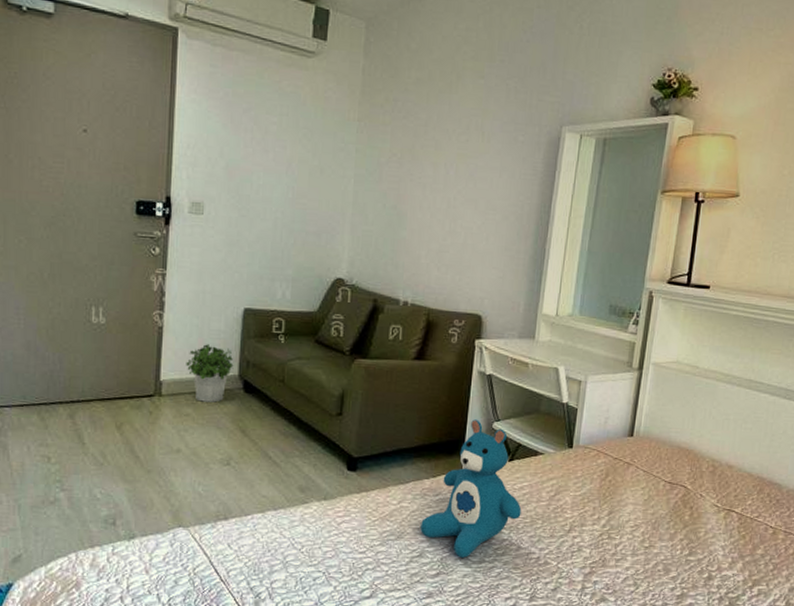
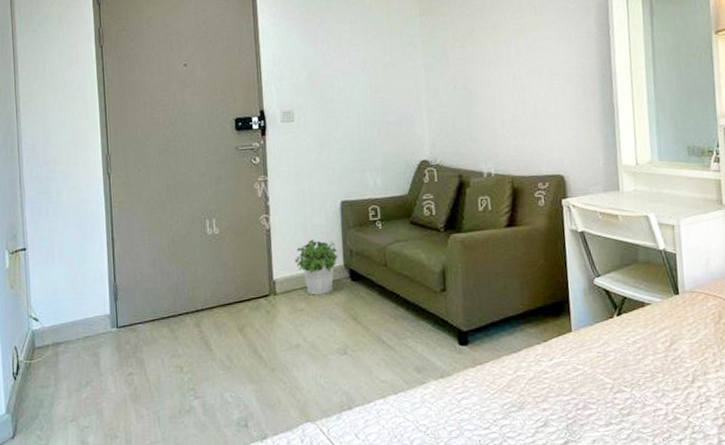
teddy bear: present [420,419,522,558] -> none [540,278,640,423]

